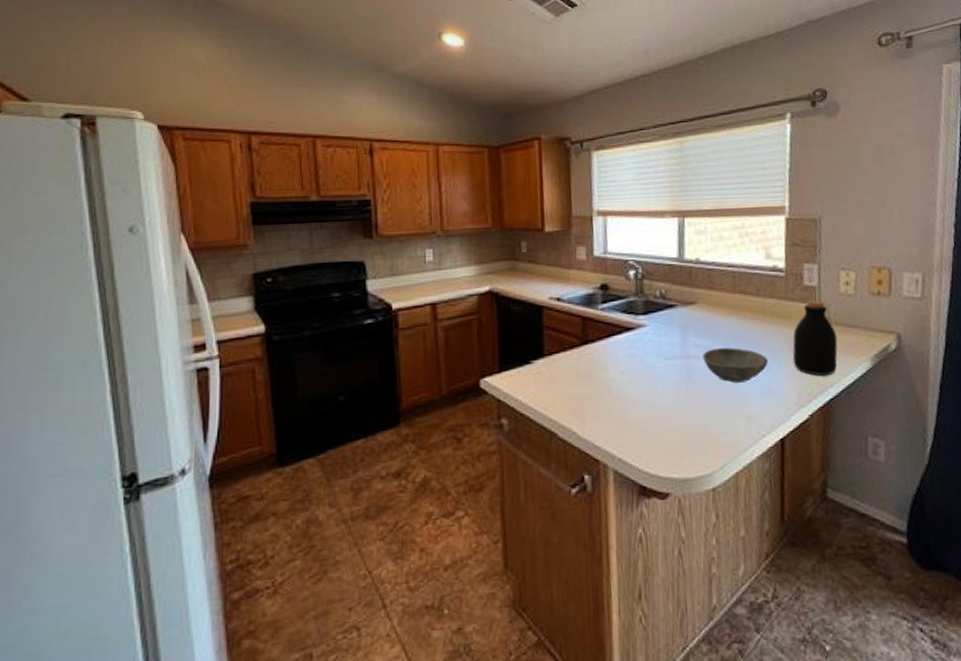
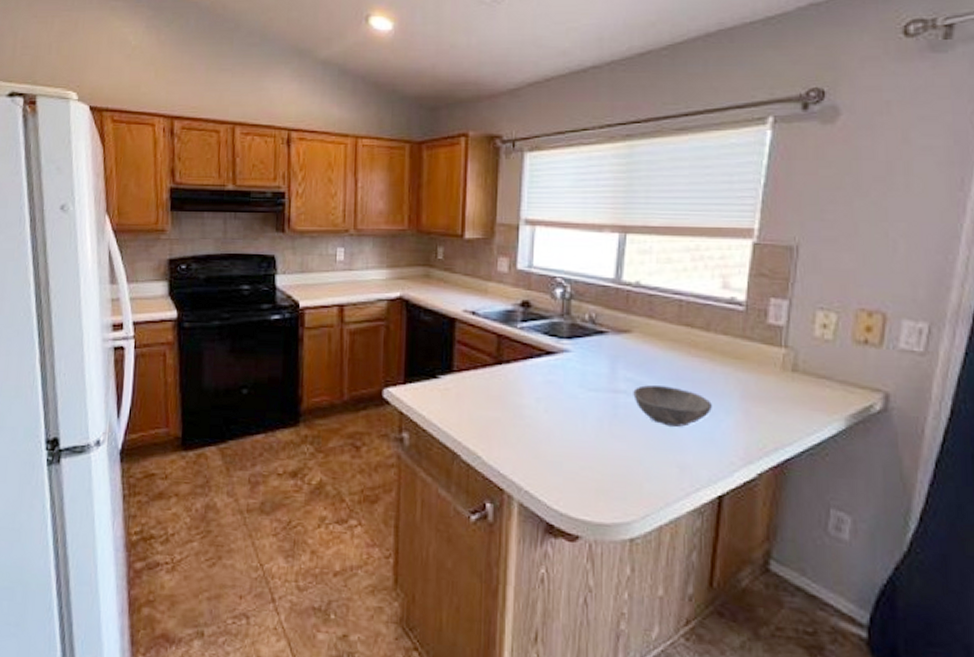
bottle: present [792,300,838,376] -> none [743,342,804,431]

